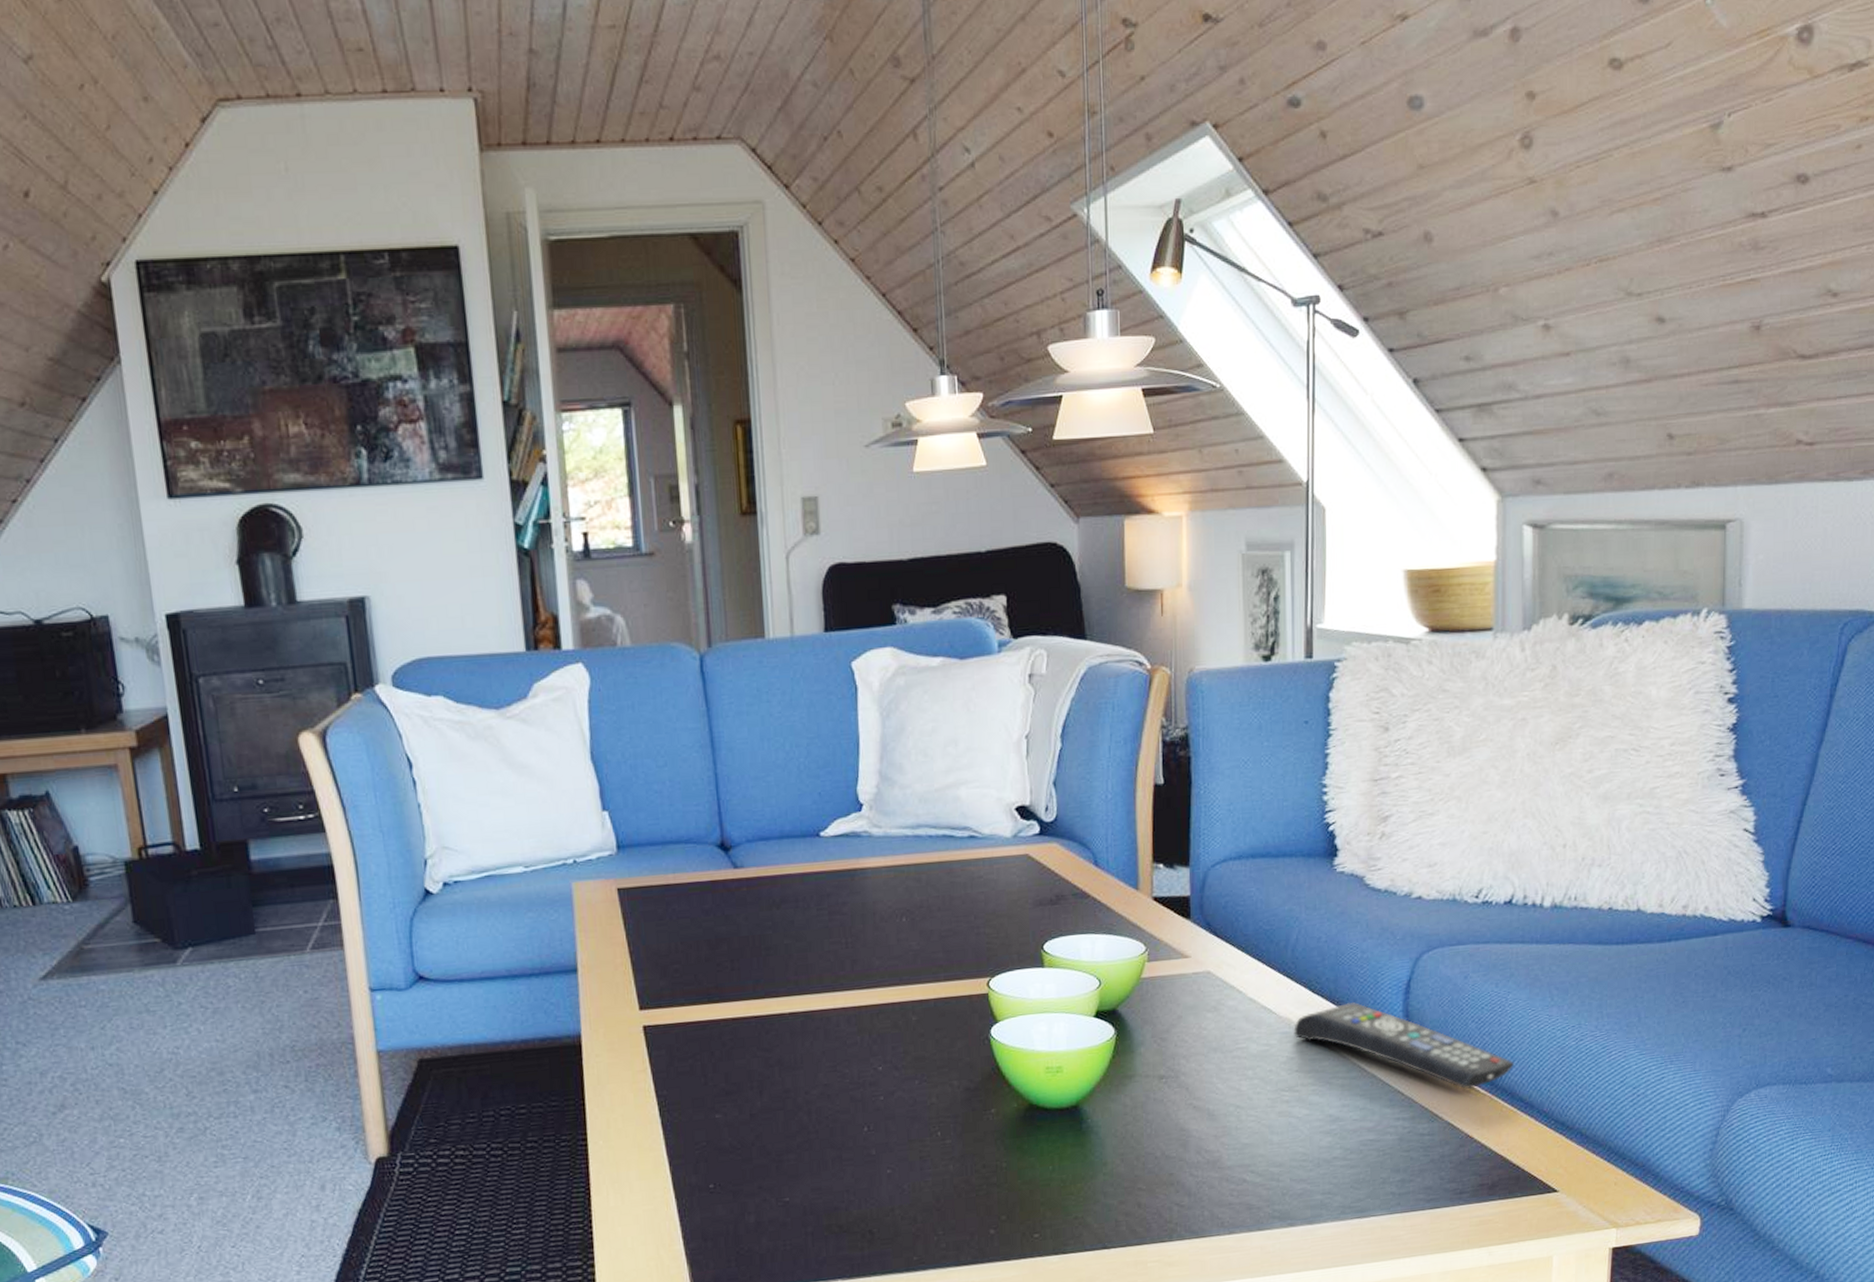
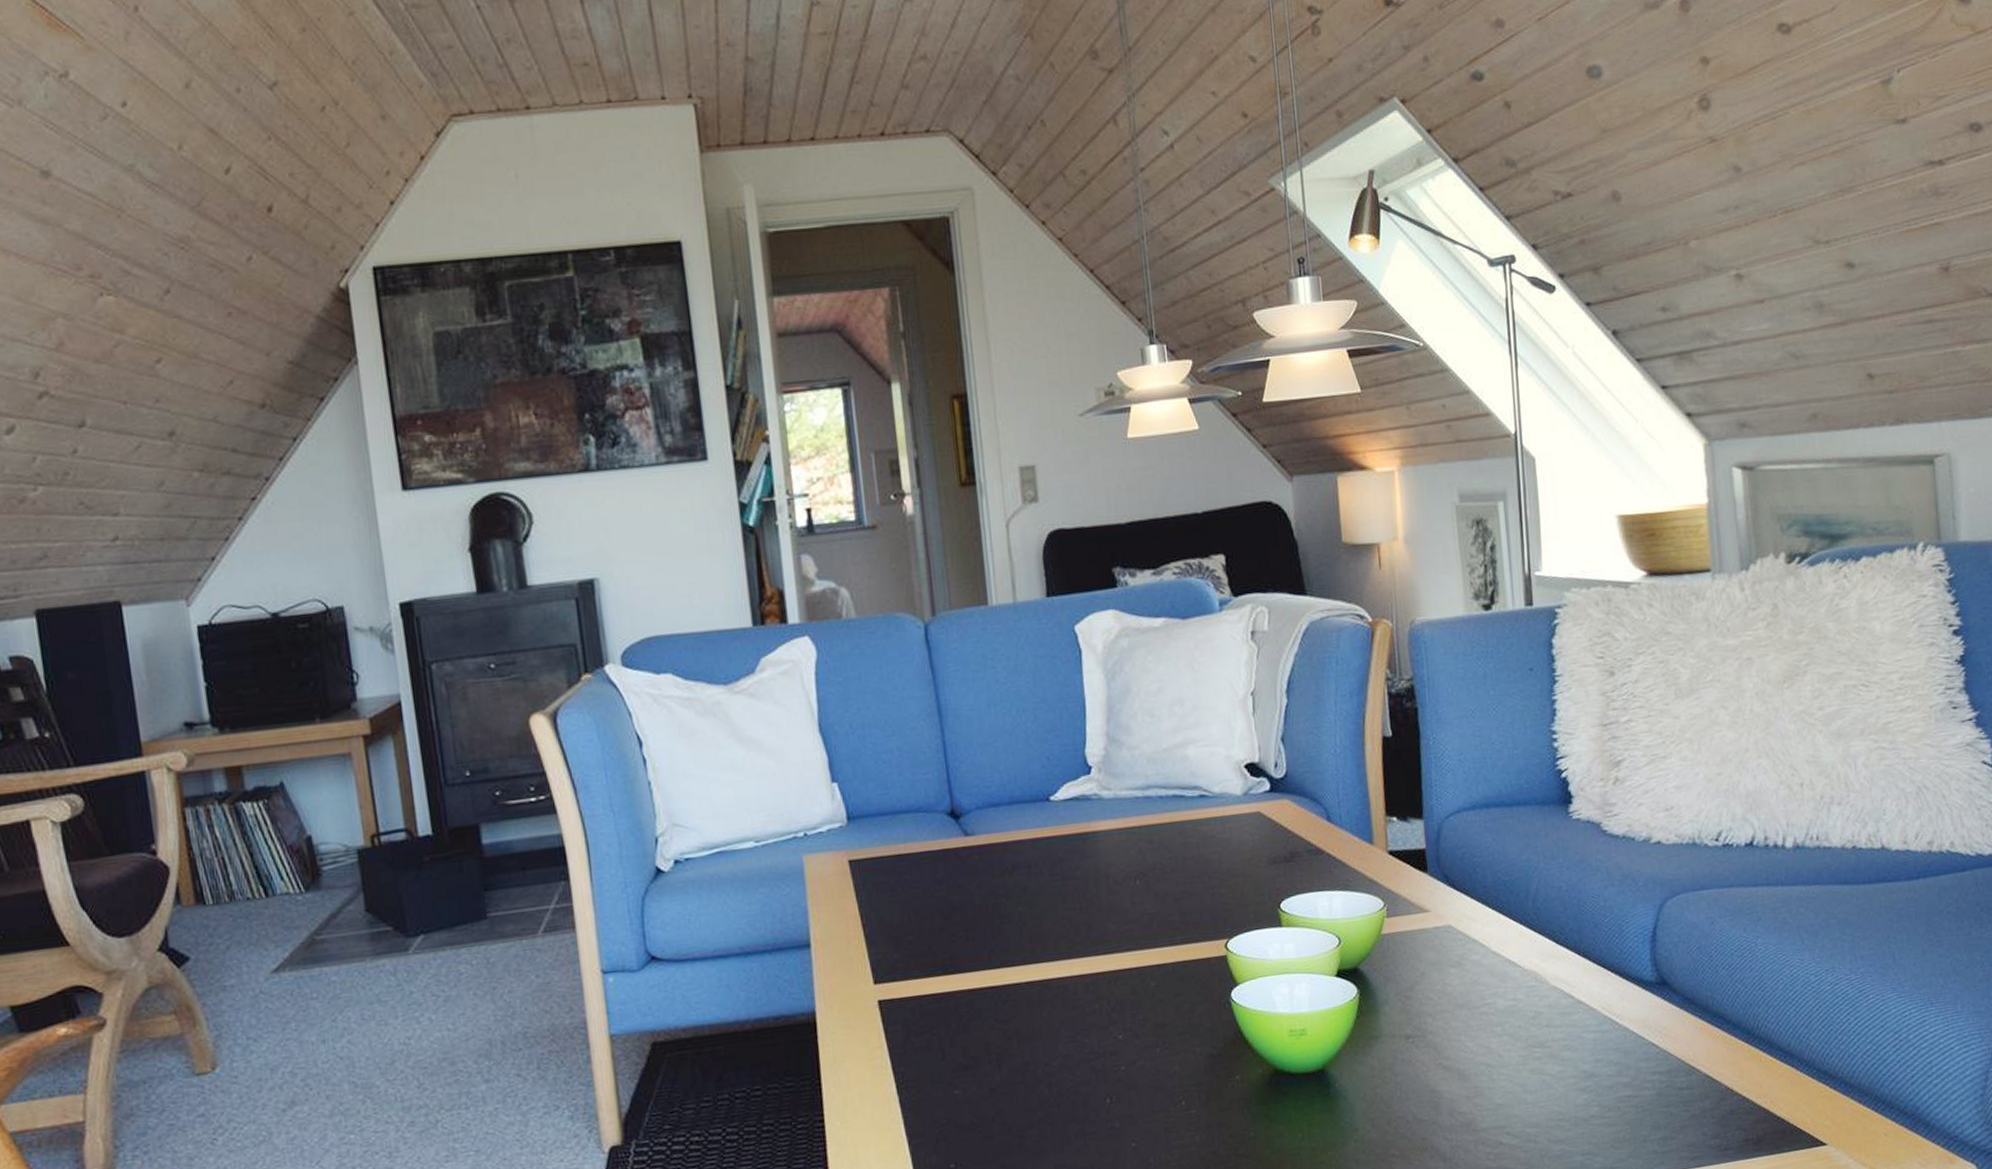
remote control: present [1294,1002,1514,1090] -> none [1540,952,1770,1040]

